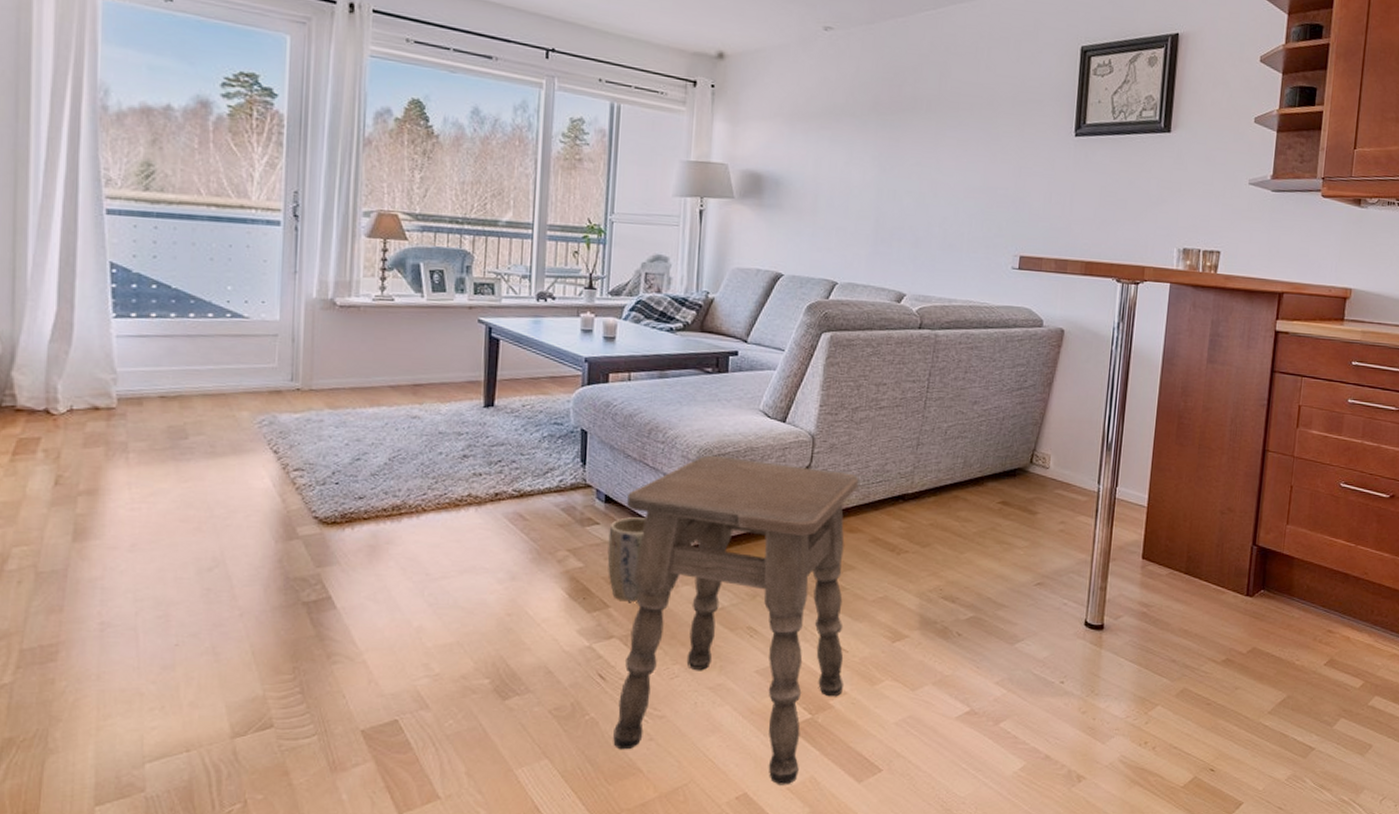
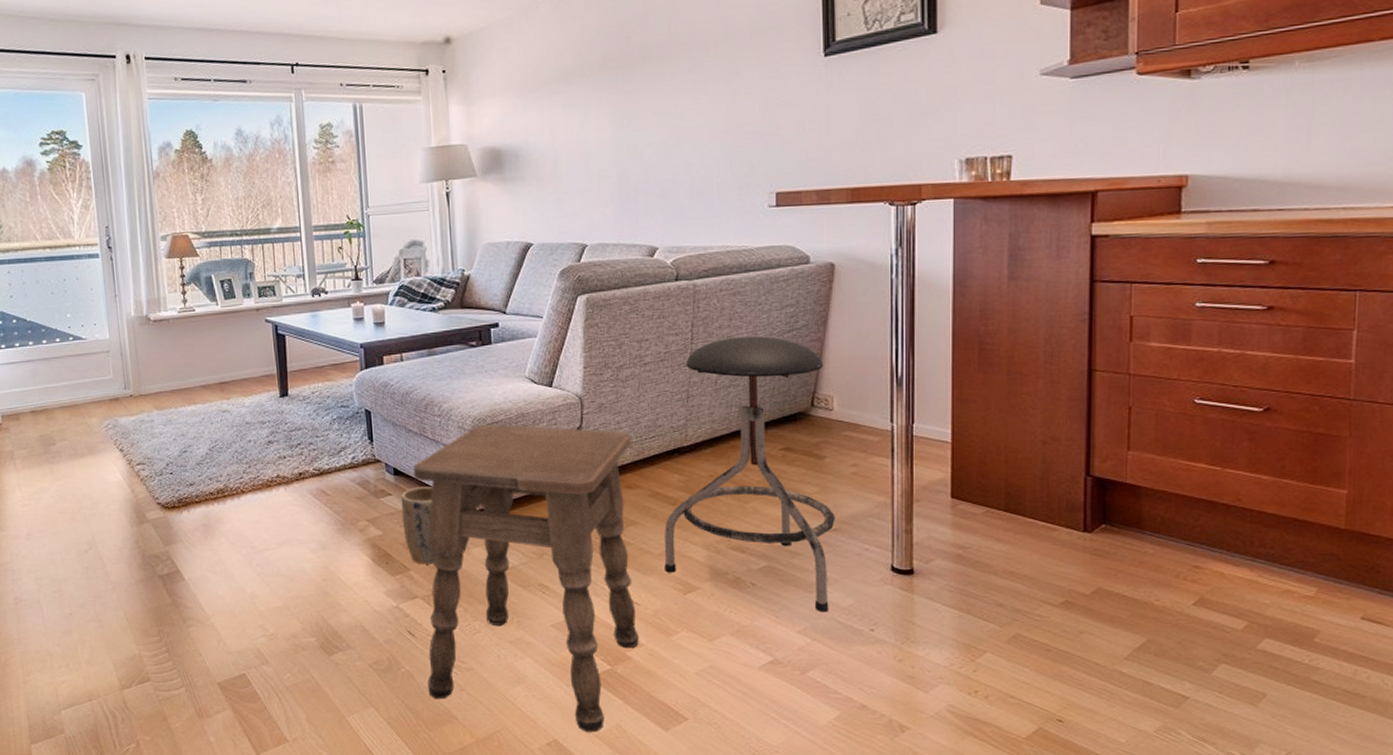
stool: none [876,390,1046,664] -> present [664,336,835,612]

